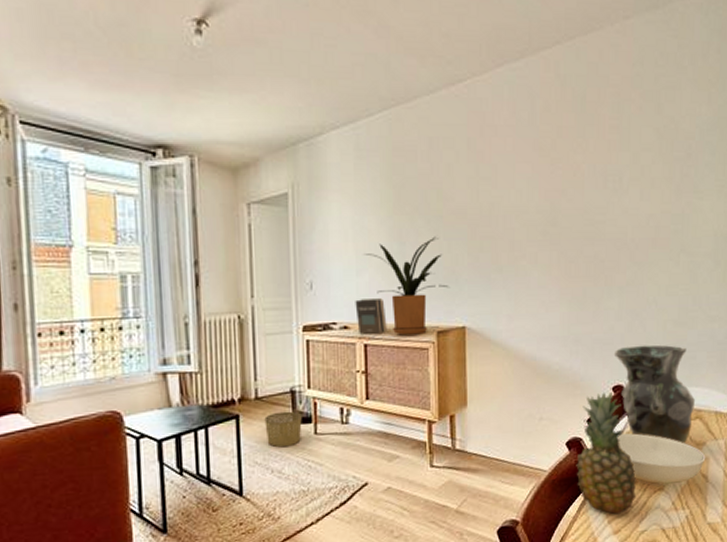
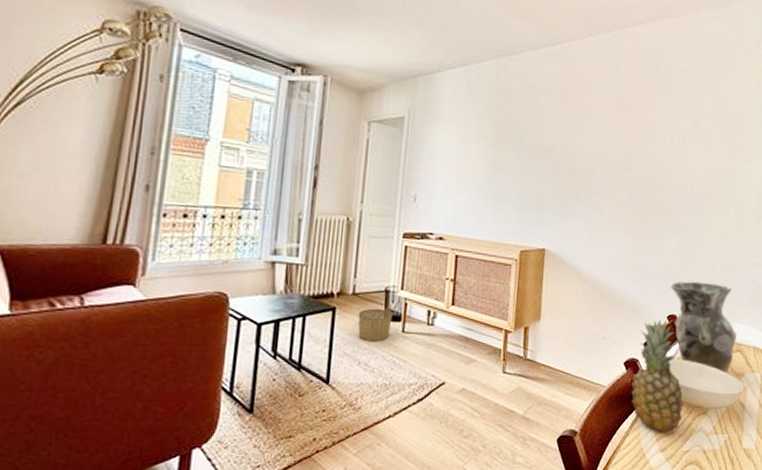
books: present [355,298,387,335] -> none [451,215,478,248]
house plant: present [363,236,449,335] -> none [463,168,535,252]

